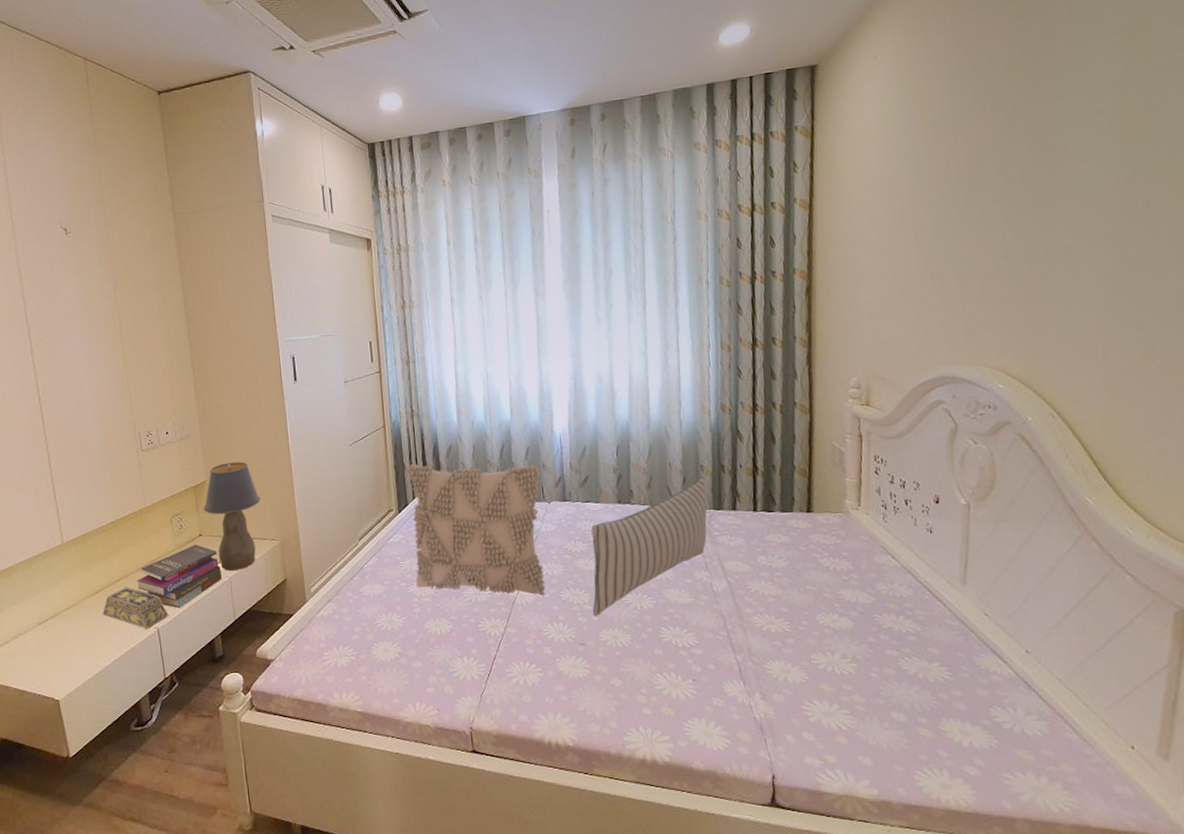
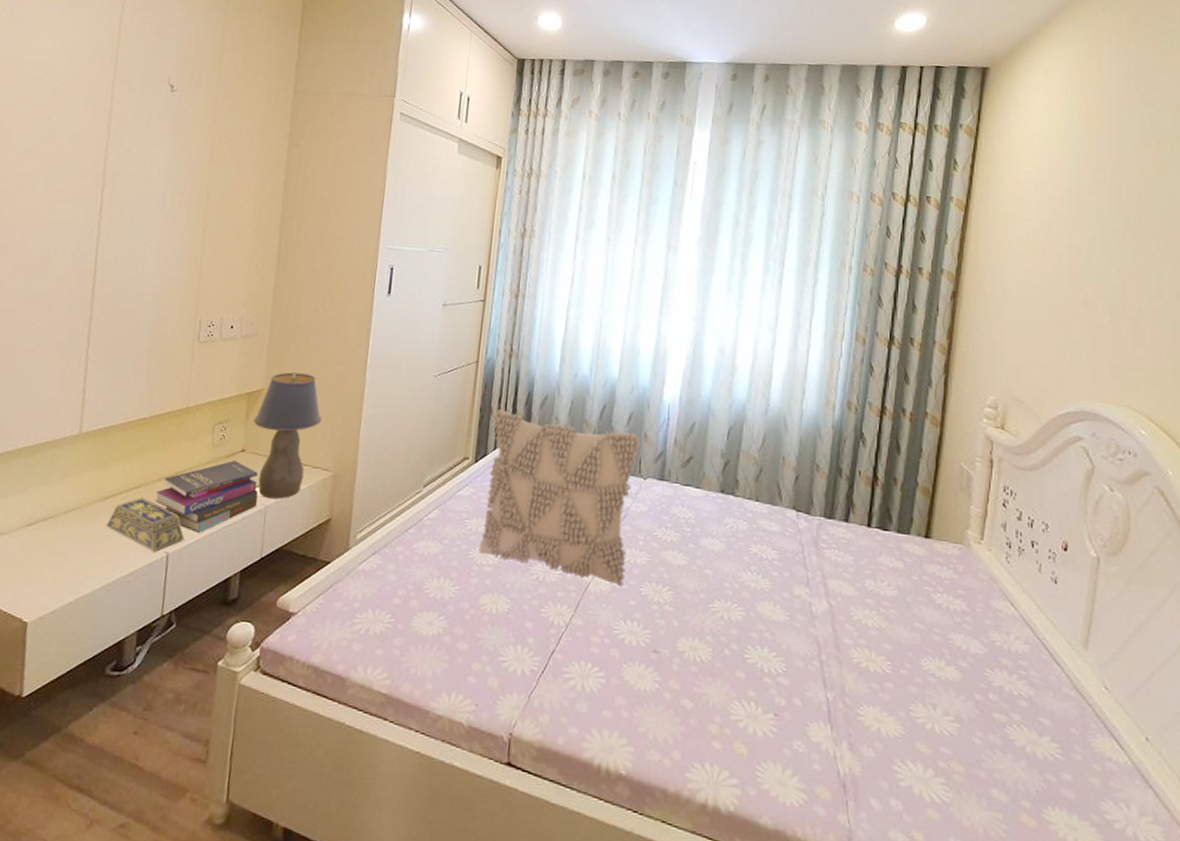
pillow: present [591,476,707,616] -> none [674,477,819,620]

